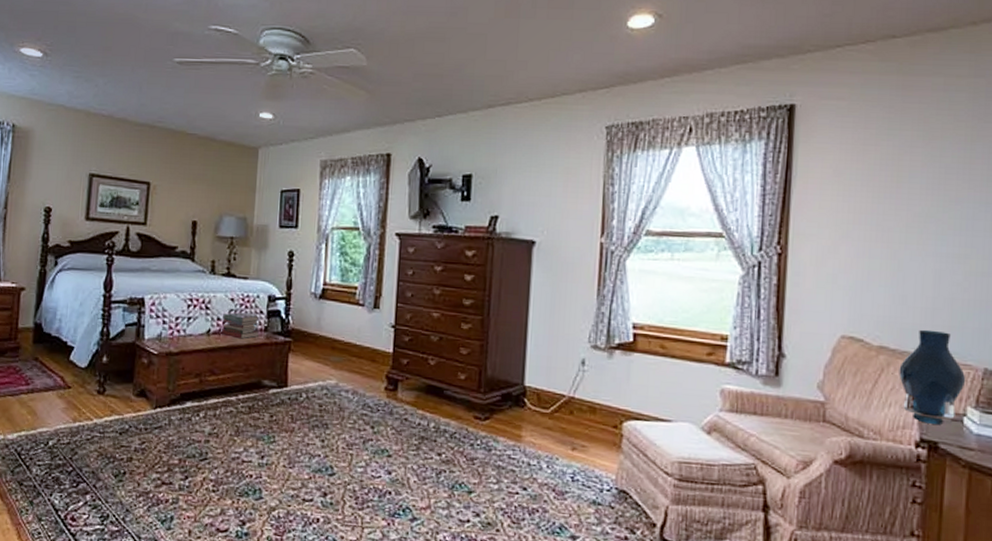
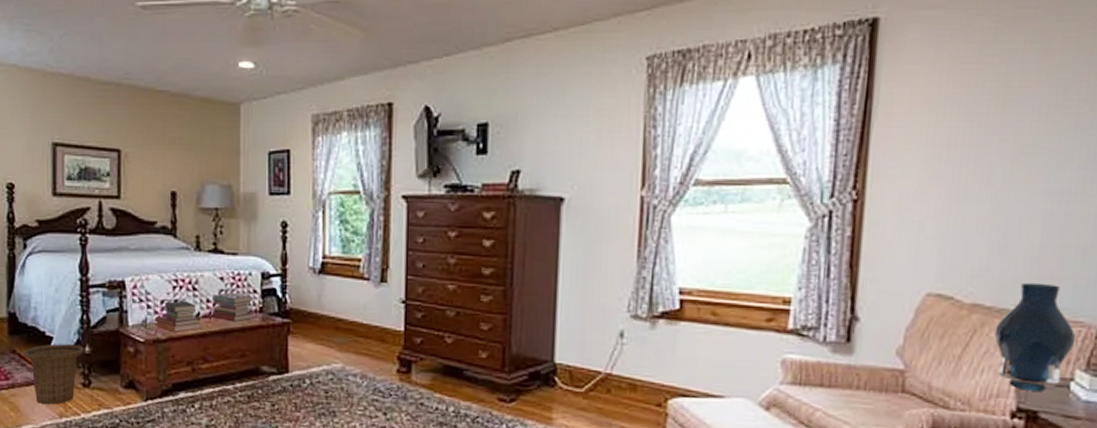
basket: none [45,353,102,410] -> present [23,344,84,405]
books: none [170,318,211,347] -> present [156,300,201,332]

